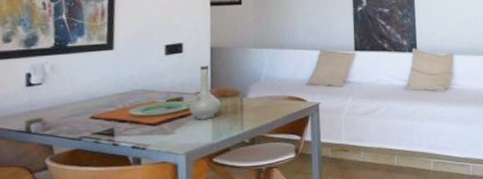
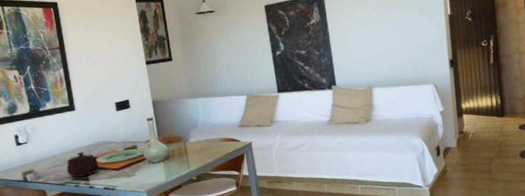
teapot: none [87,100,132,131] -> present [66,152,99,177]

